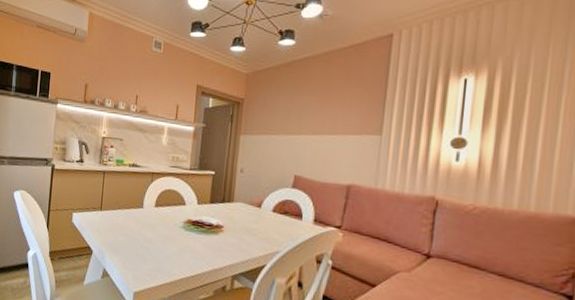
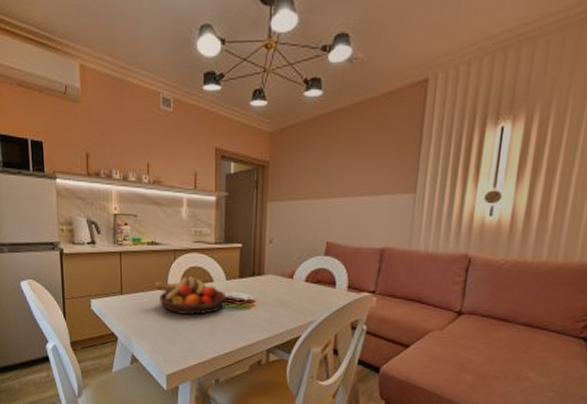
fruit bowl: none [130,197,197,236] -> present [153,276,227,315]

